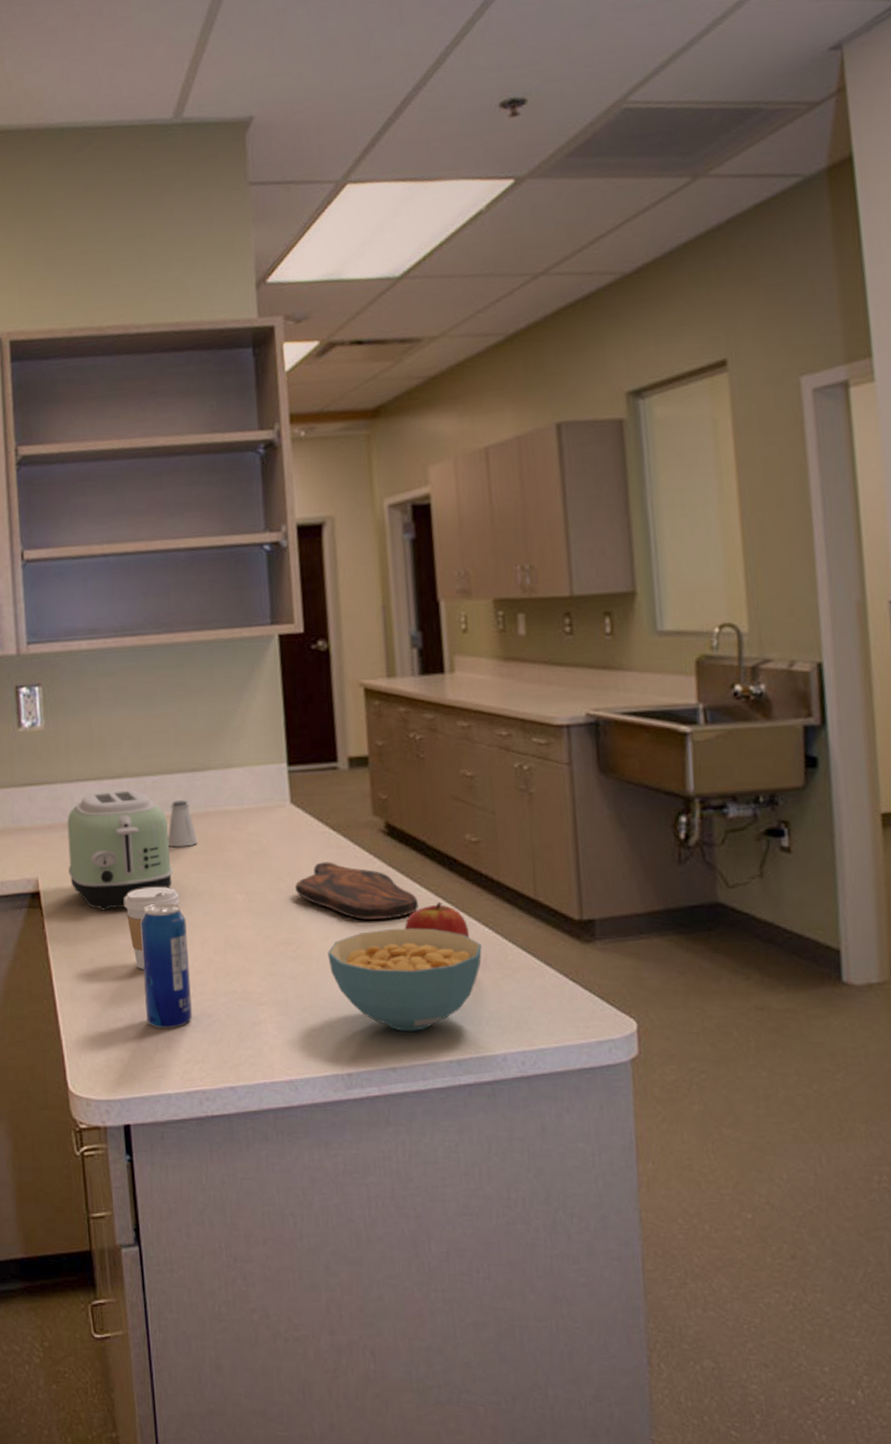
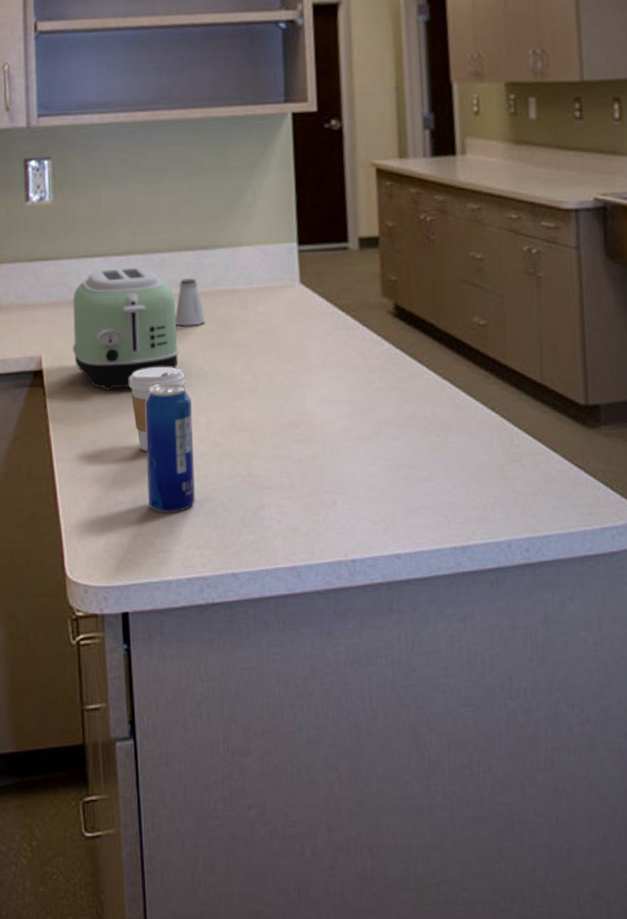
cutting board: present [295,862,418,920] -> none [303,343,426,402]
cereal bowl: present [327,928,482,1031] -> none [333,411,488,517]
apple: present [404,901,470,938] -> none [411,385,477,422]

